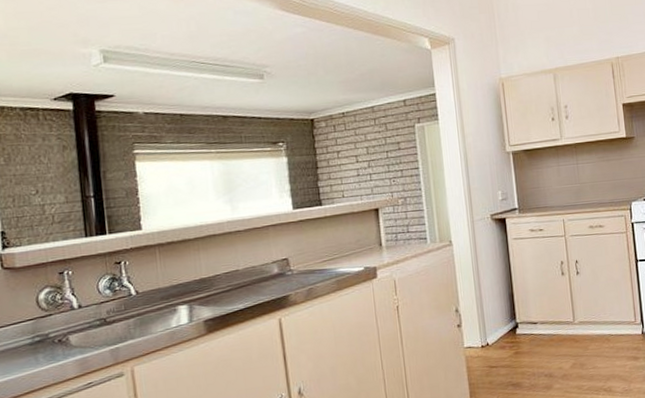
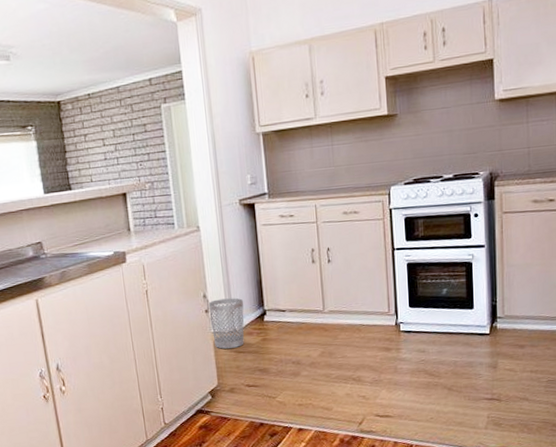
wastebasket: none [459,311,497,365] -> present [207,297,245,349]

